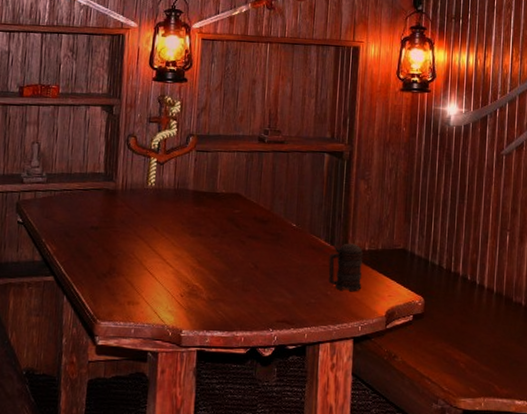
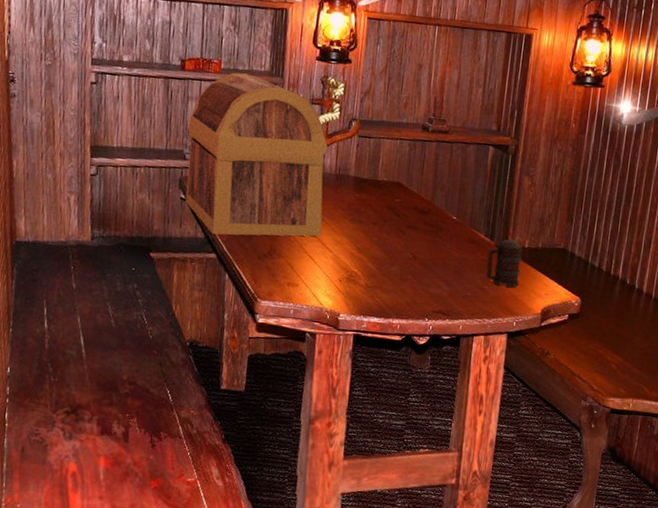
treasure chest: none [22,96,167,257] -> present [185,72,328,237]

